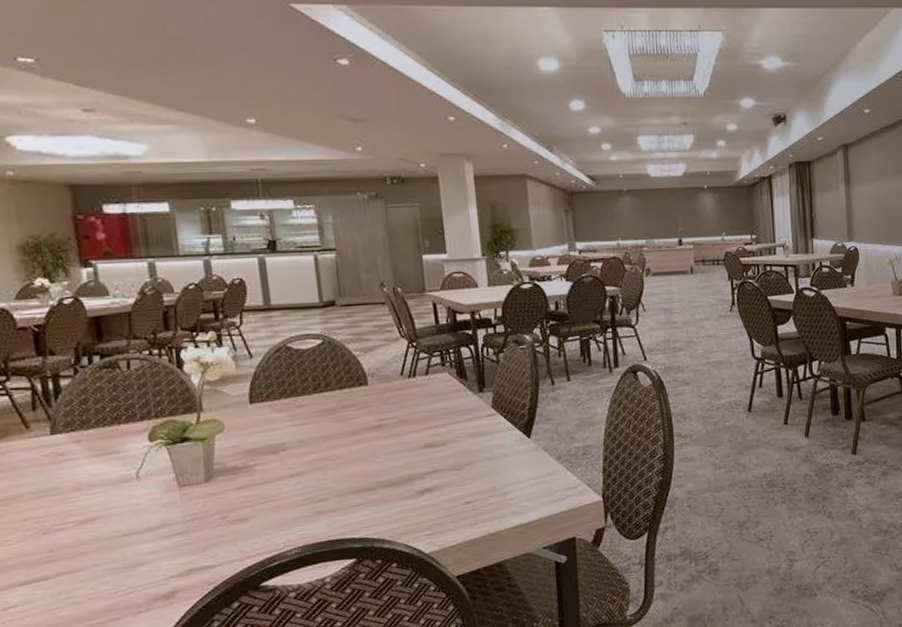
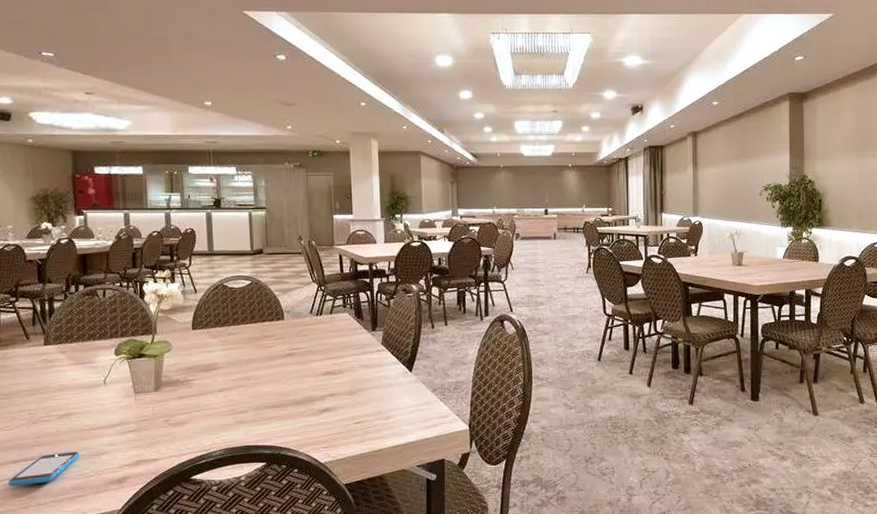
smartphone: none [15,564,110,616] -> present [8,451,79,487]

